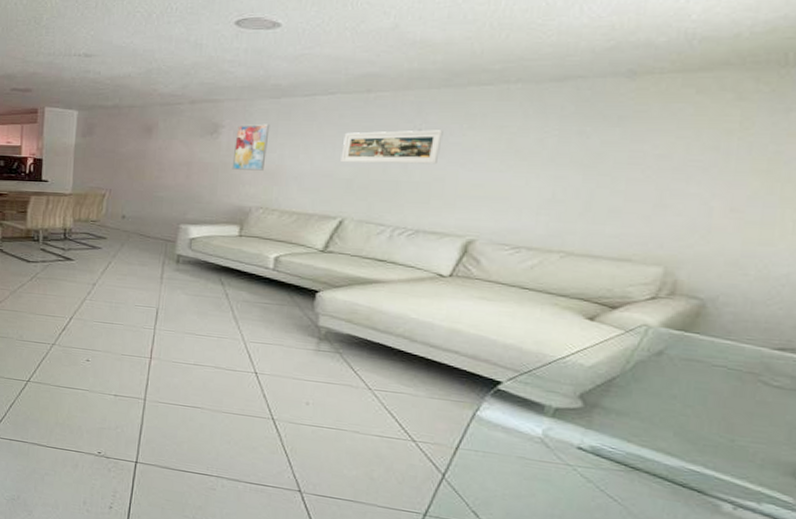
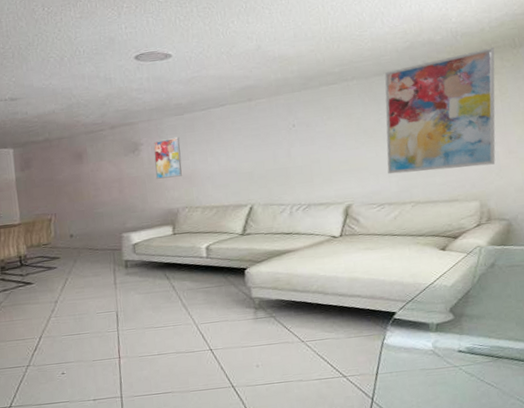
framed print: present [340,130,443,165] -> none [239,123,312,160]
wall art: none [536,62,750,223] -> present [384,47,496,175]

